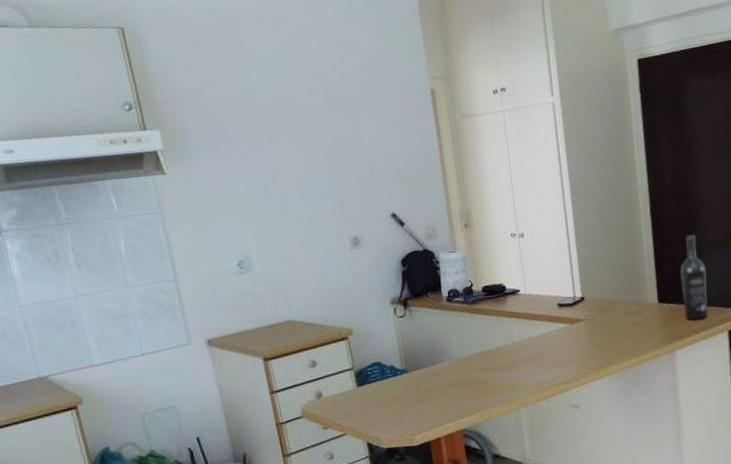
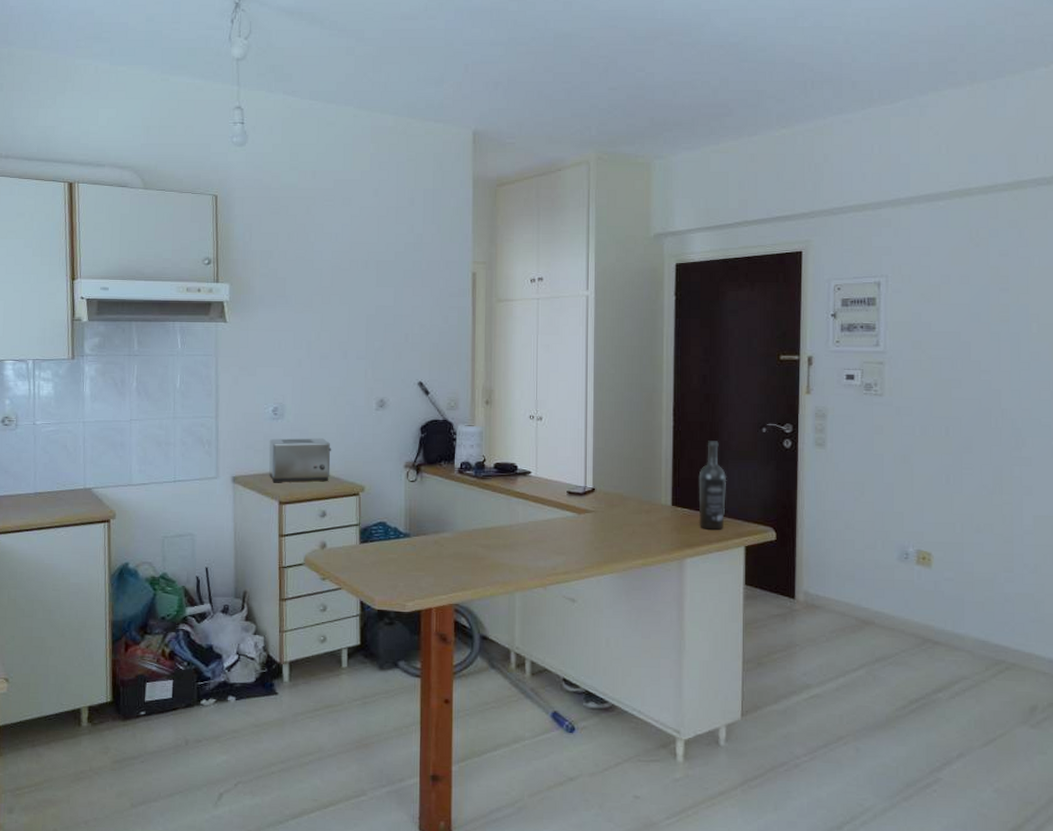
toaster: none [240,286,314,340] -> present [269,438,332,483]

